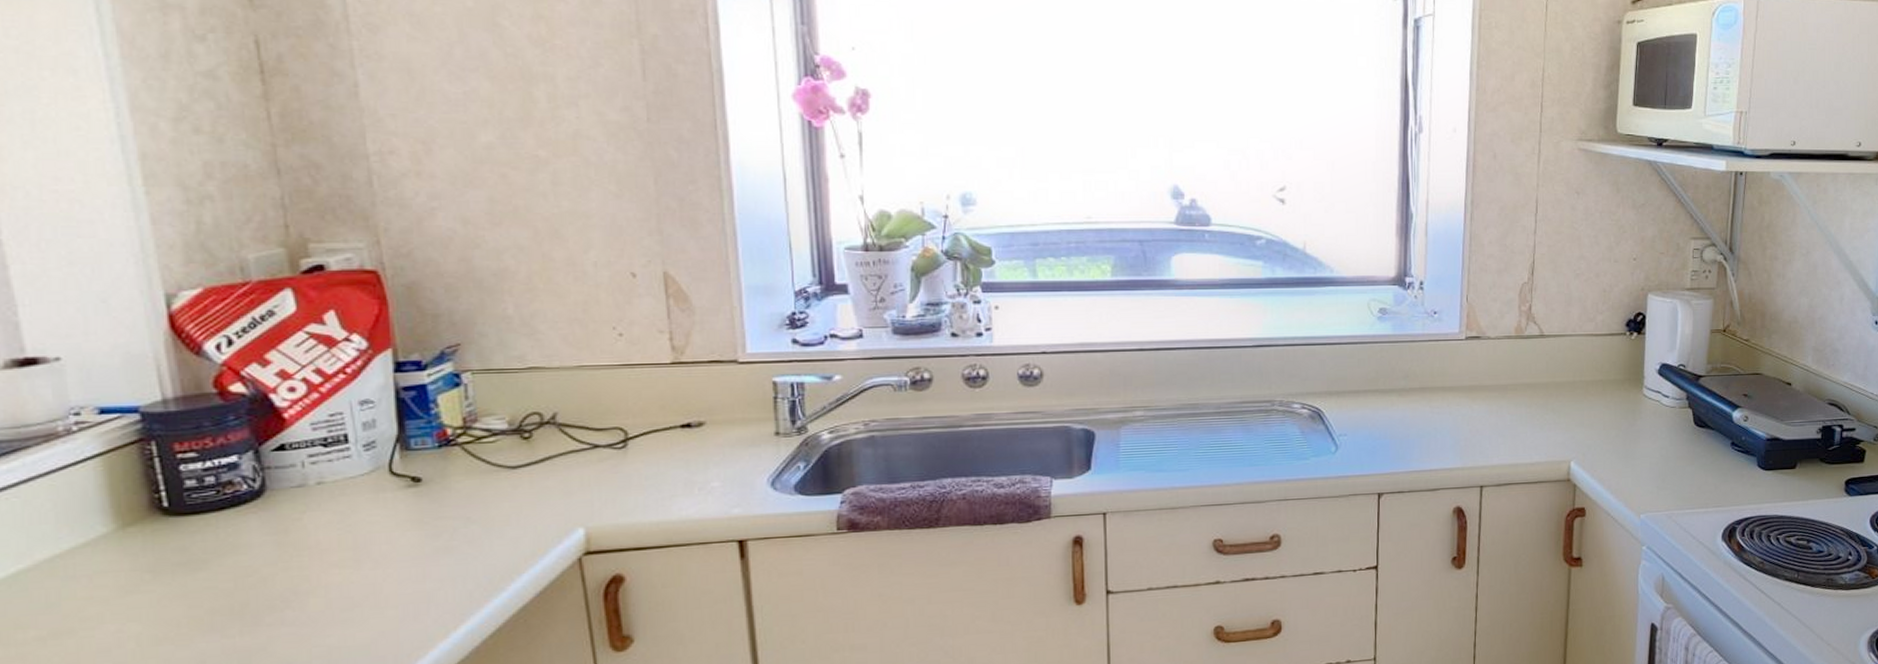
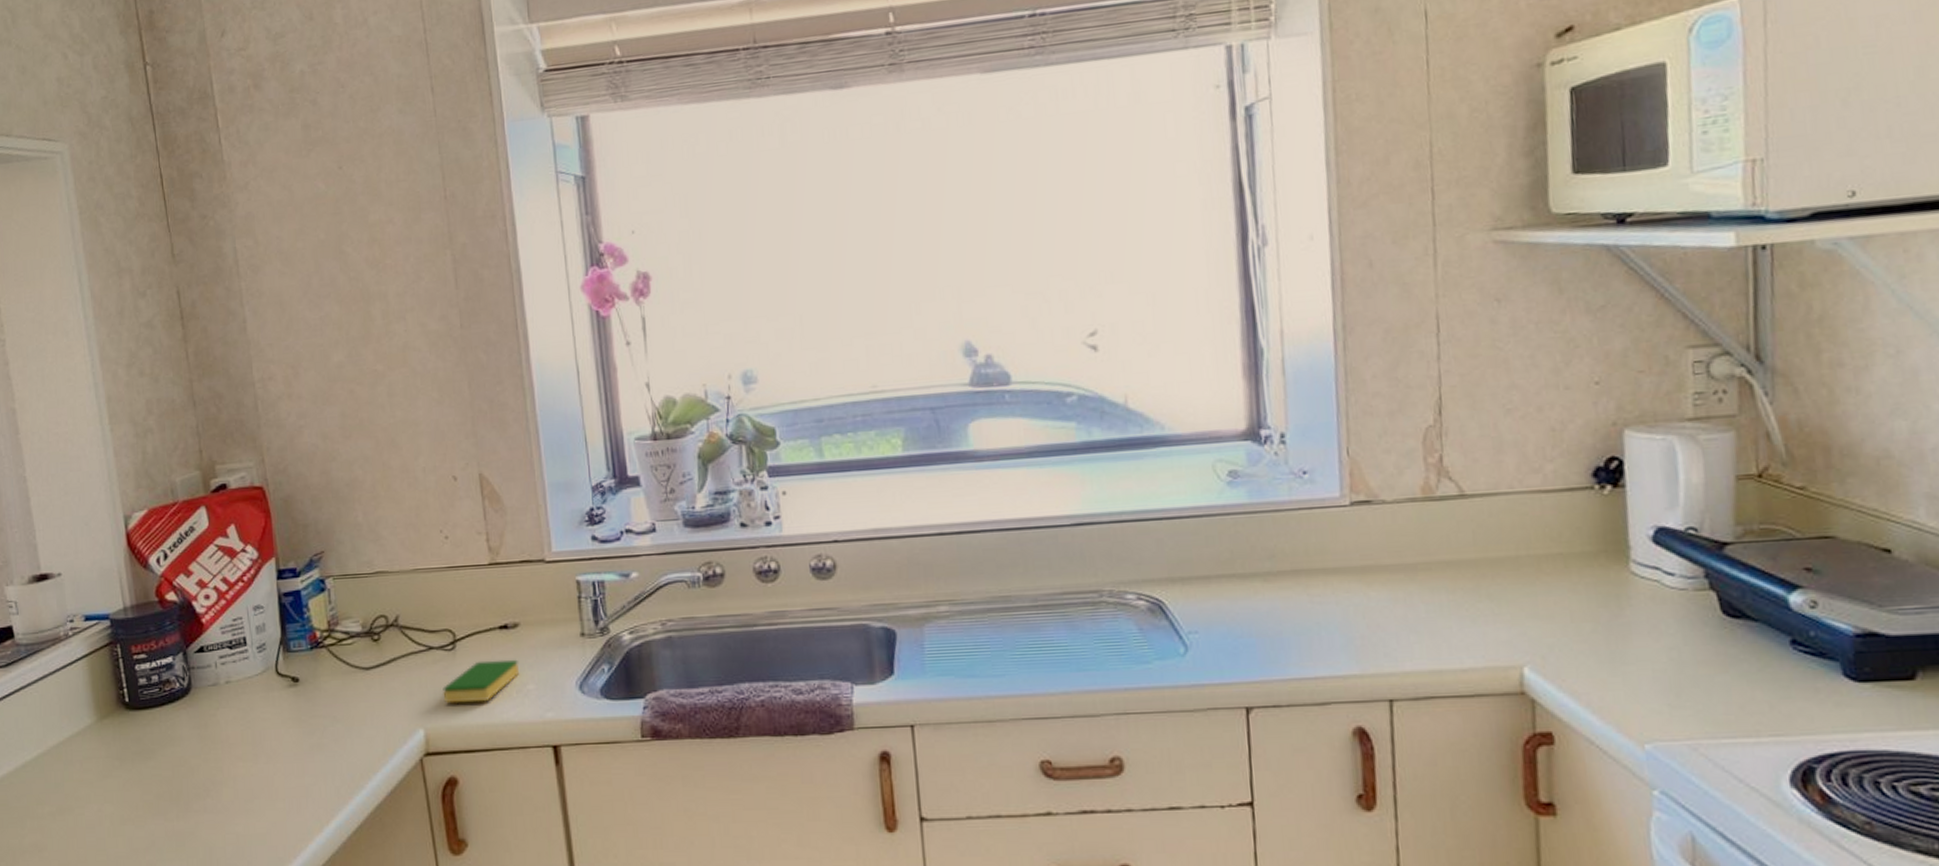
dish sponge: none [609,457,702,502] -> present [443,659,519,704]

